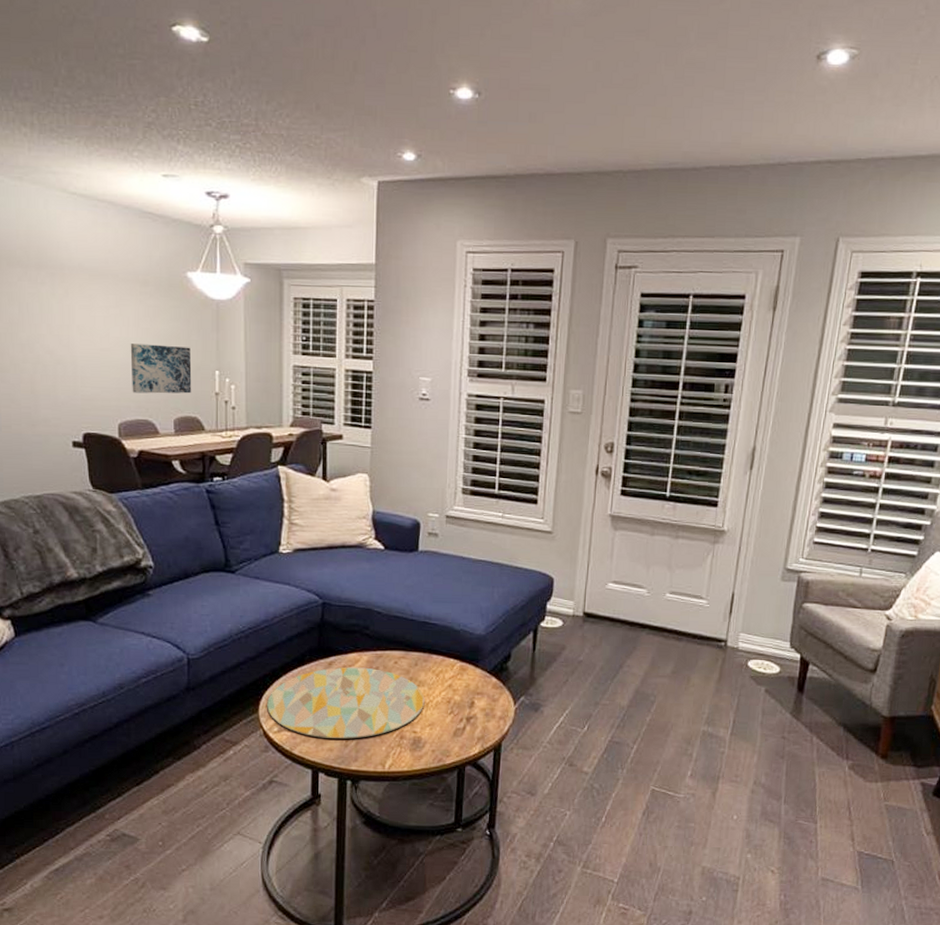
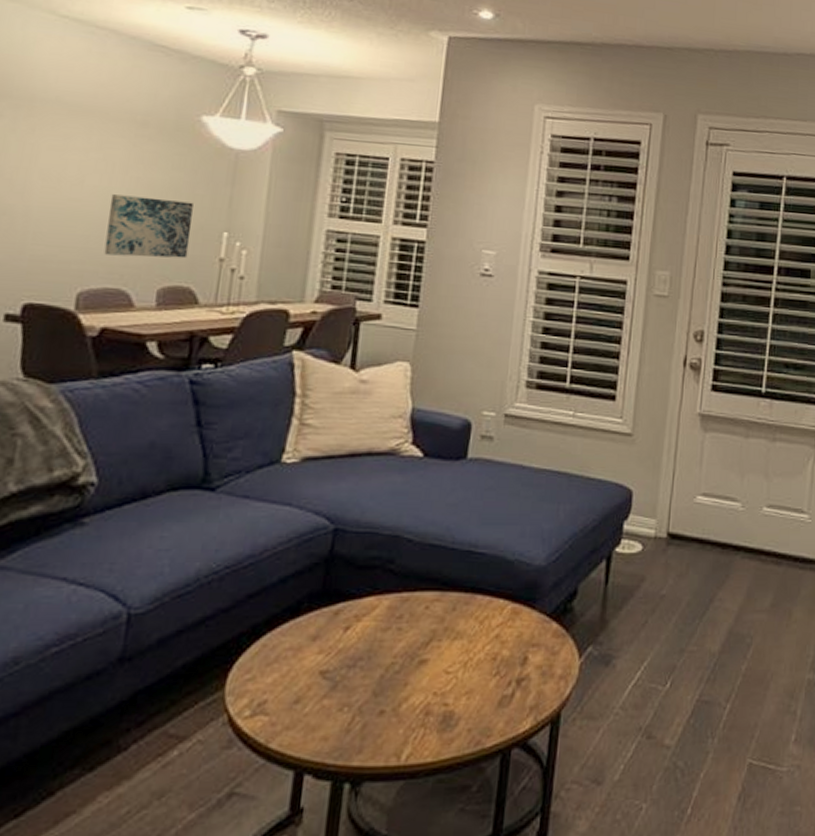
decorative tray: present [267,667,425,739] -> none [238,616,463,722]

